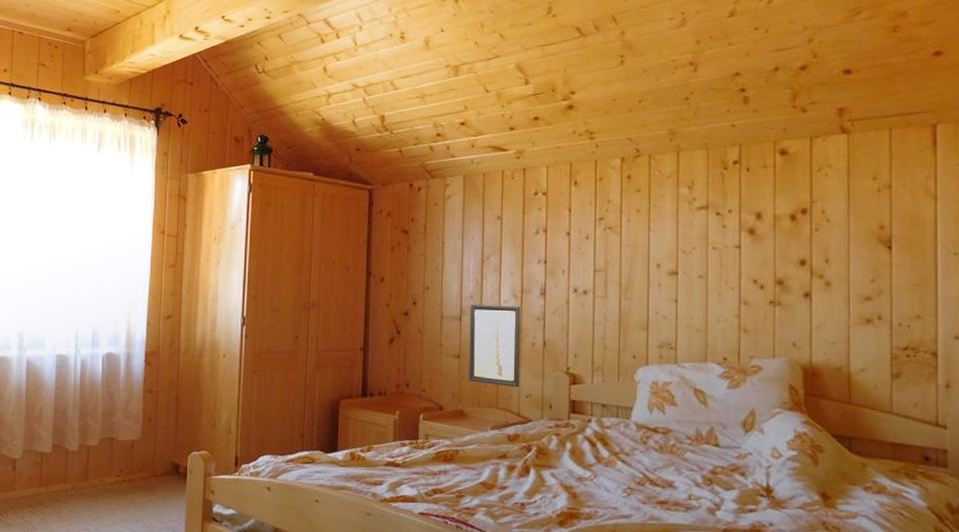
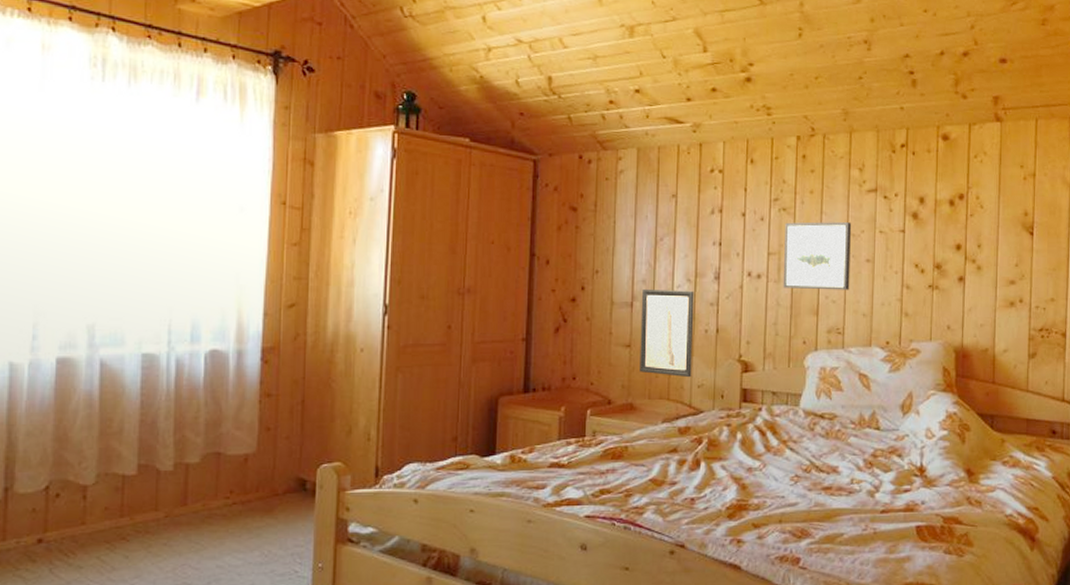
wall art: none [610,239,682,306] -> present [783,222,852,291]

